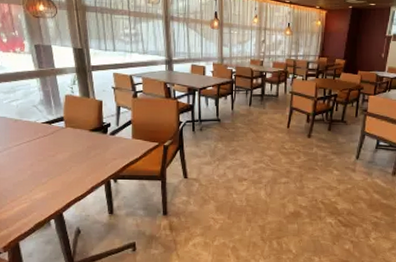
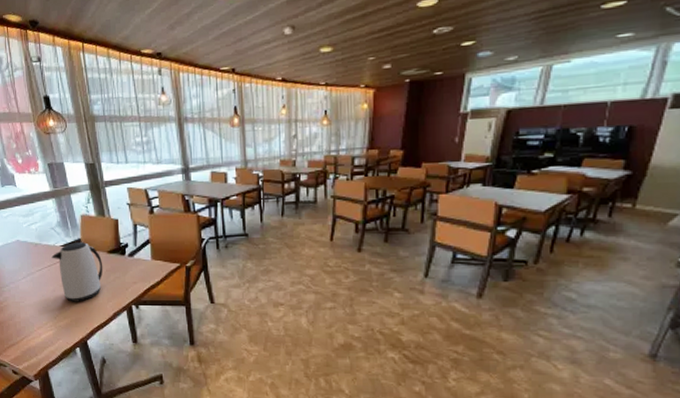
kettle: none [31,120,85,176] -> present [51,242,103,302]

